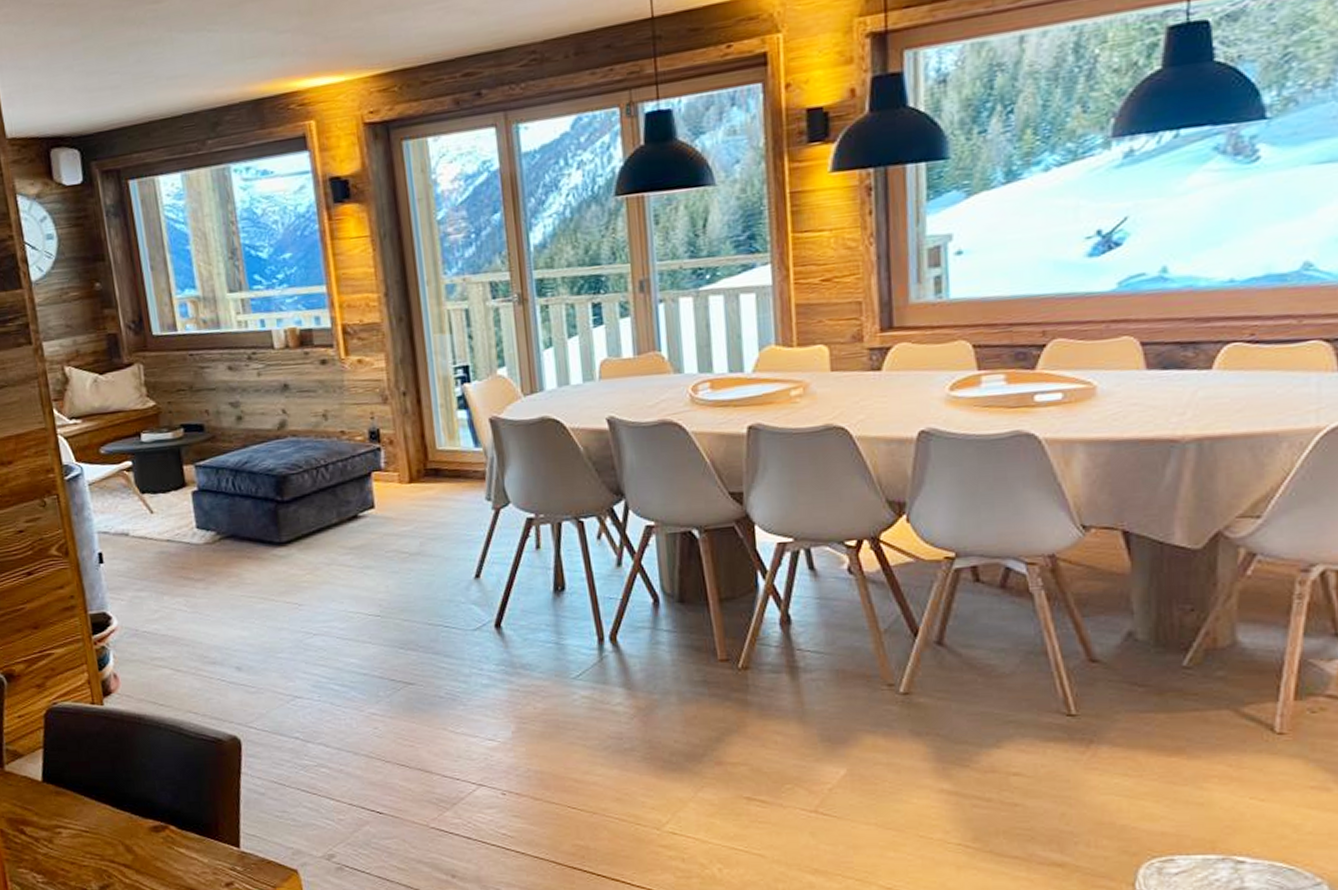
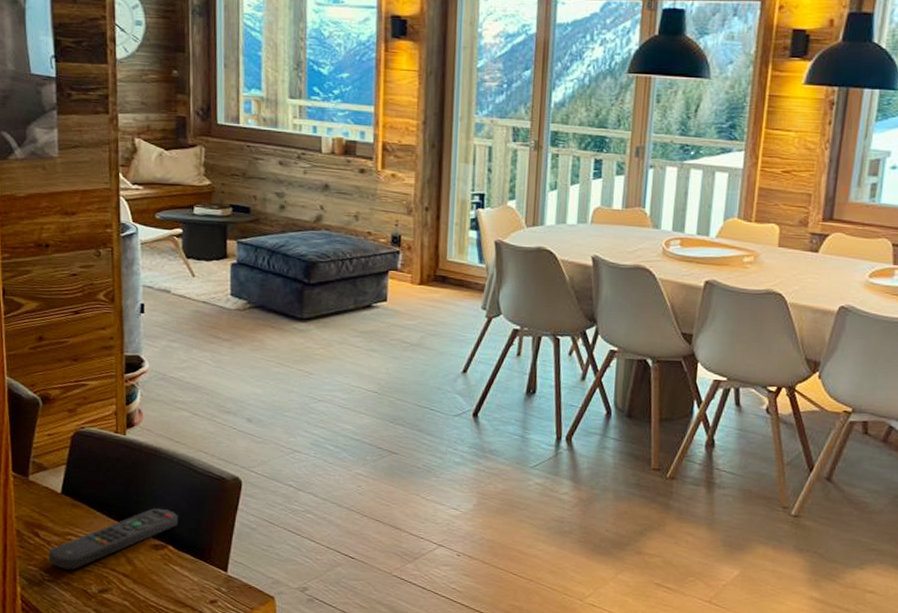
remote control: none [38,783,176,867] -> present [48,508,178,570]

